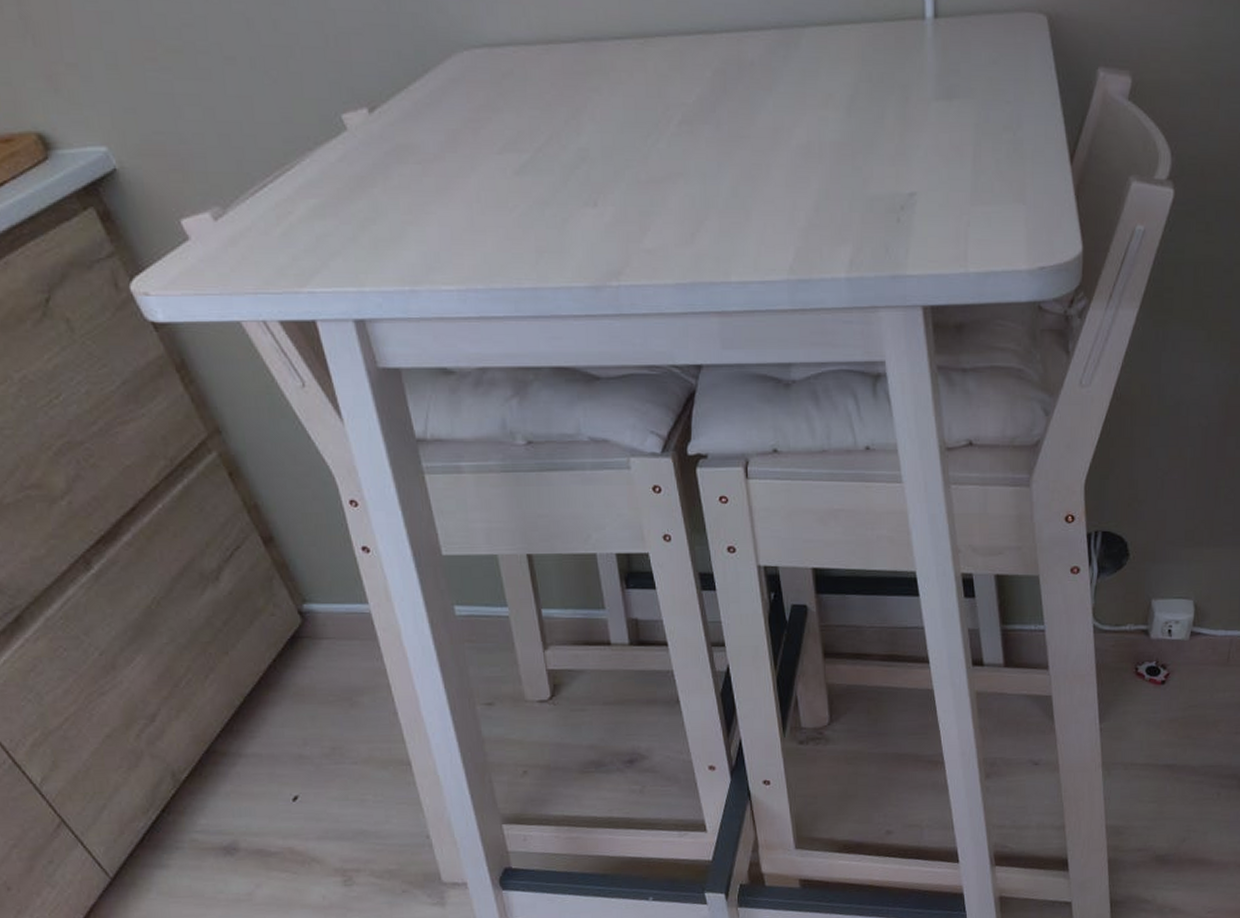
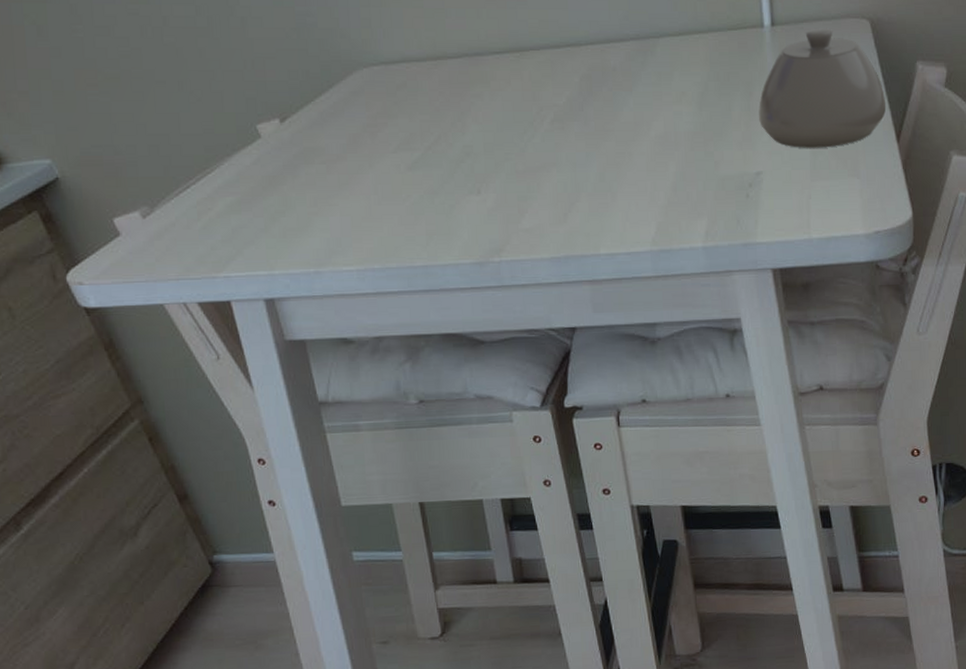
sugar bowl: none [915,22,1060,167] -> present [759,28,886,148]

